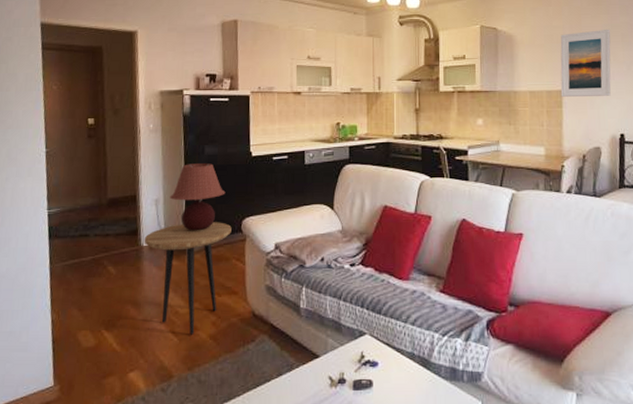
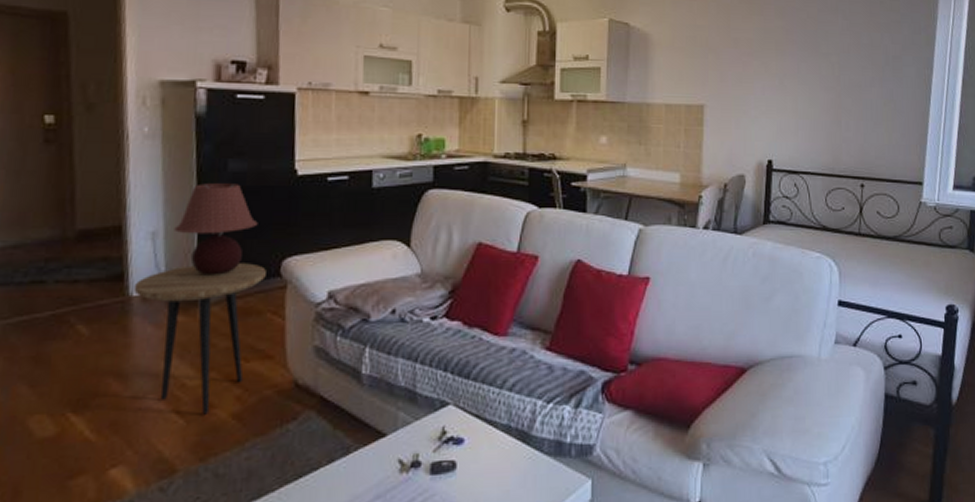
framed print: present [560,30,611,97] -> none [702,34,763,114]

